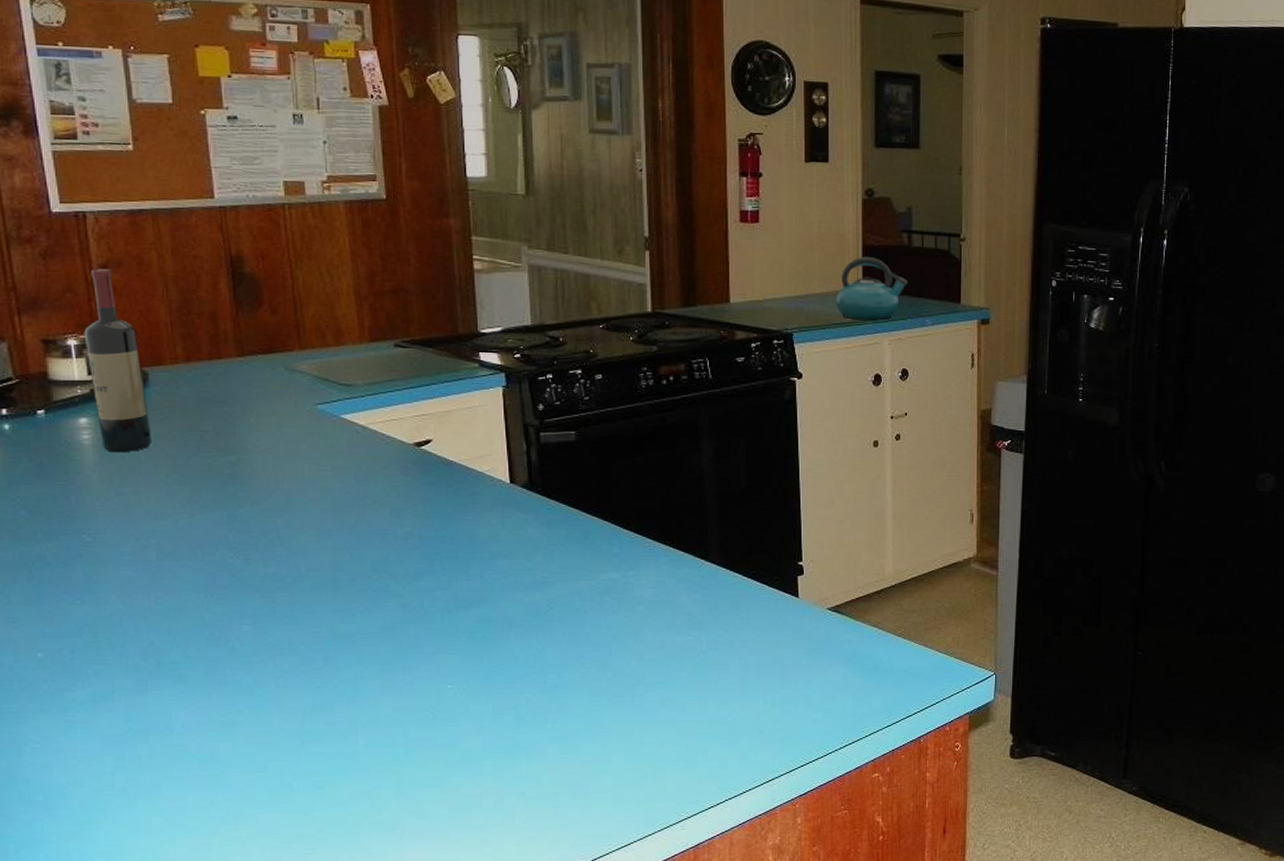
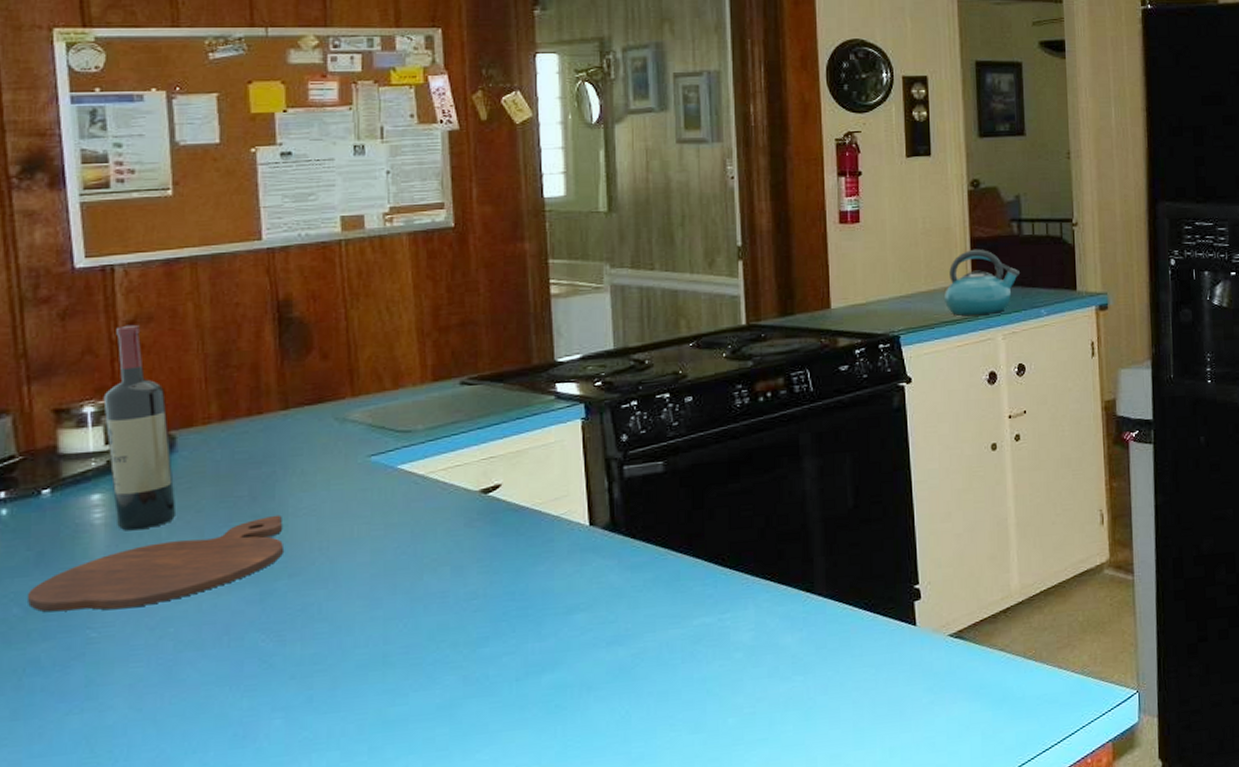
cutting board: none [31,450,246,520] -> present [26,515,285,612]

